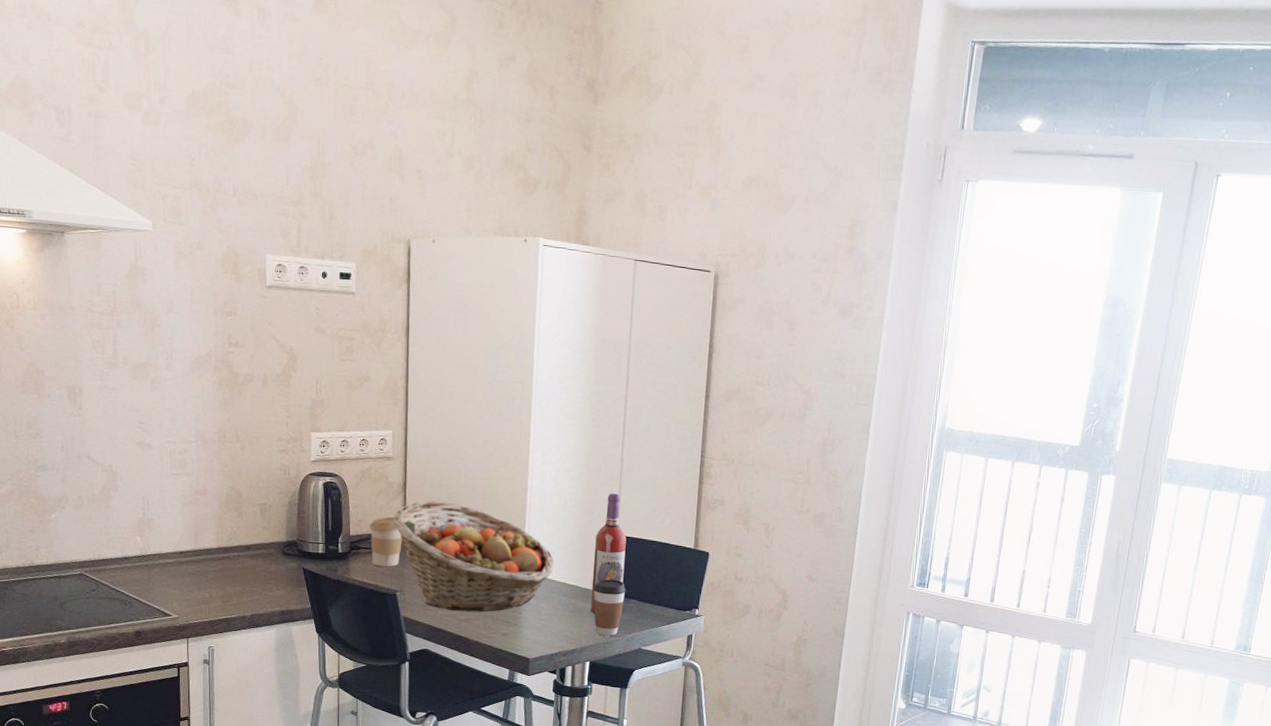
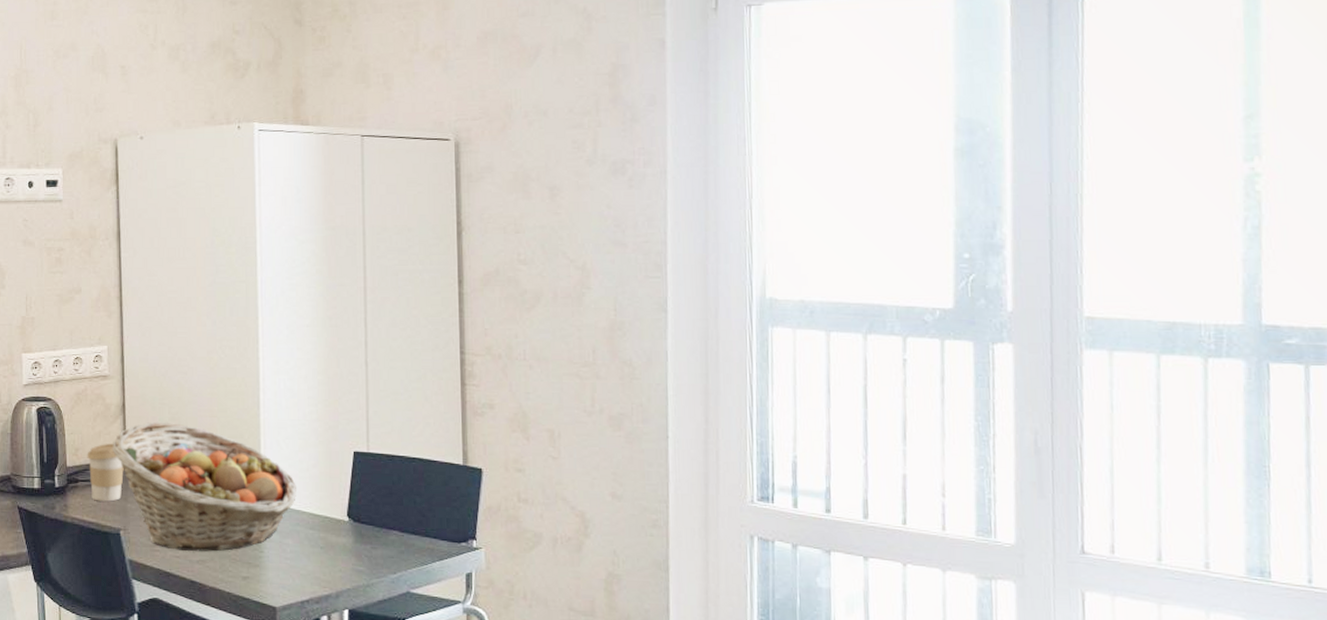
wine bottle: present [590,493,627,615] -> none [343,402,381,551]
coffee cup: present [593,579,626,636] -> none [346,506,385,577]

